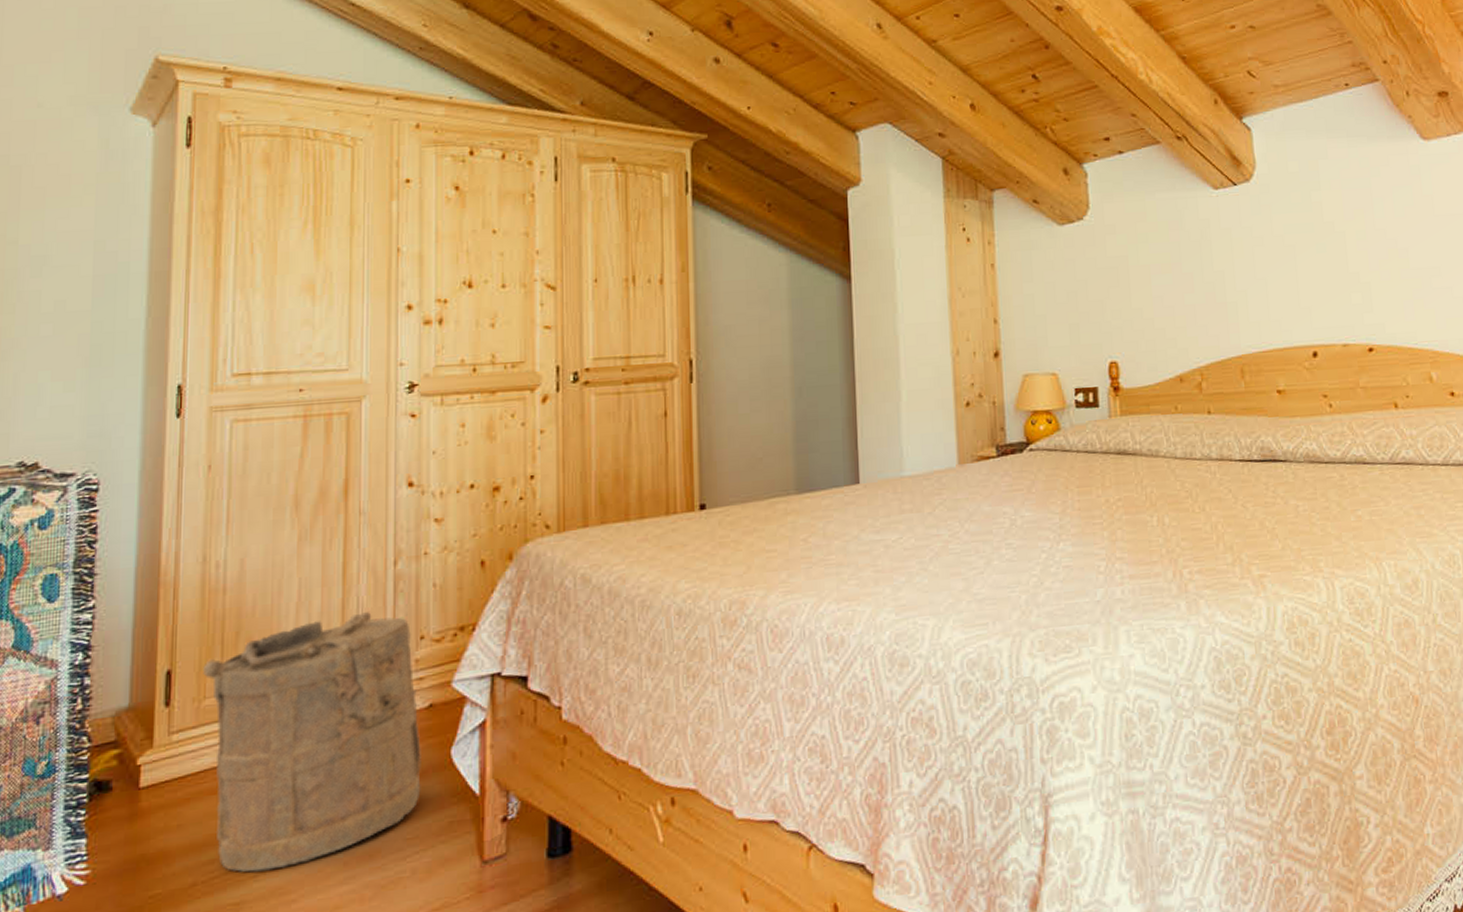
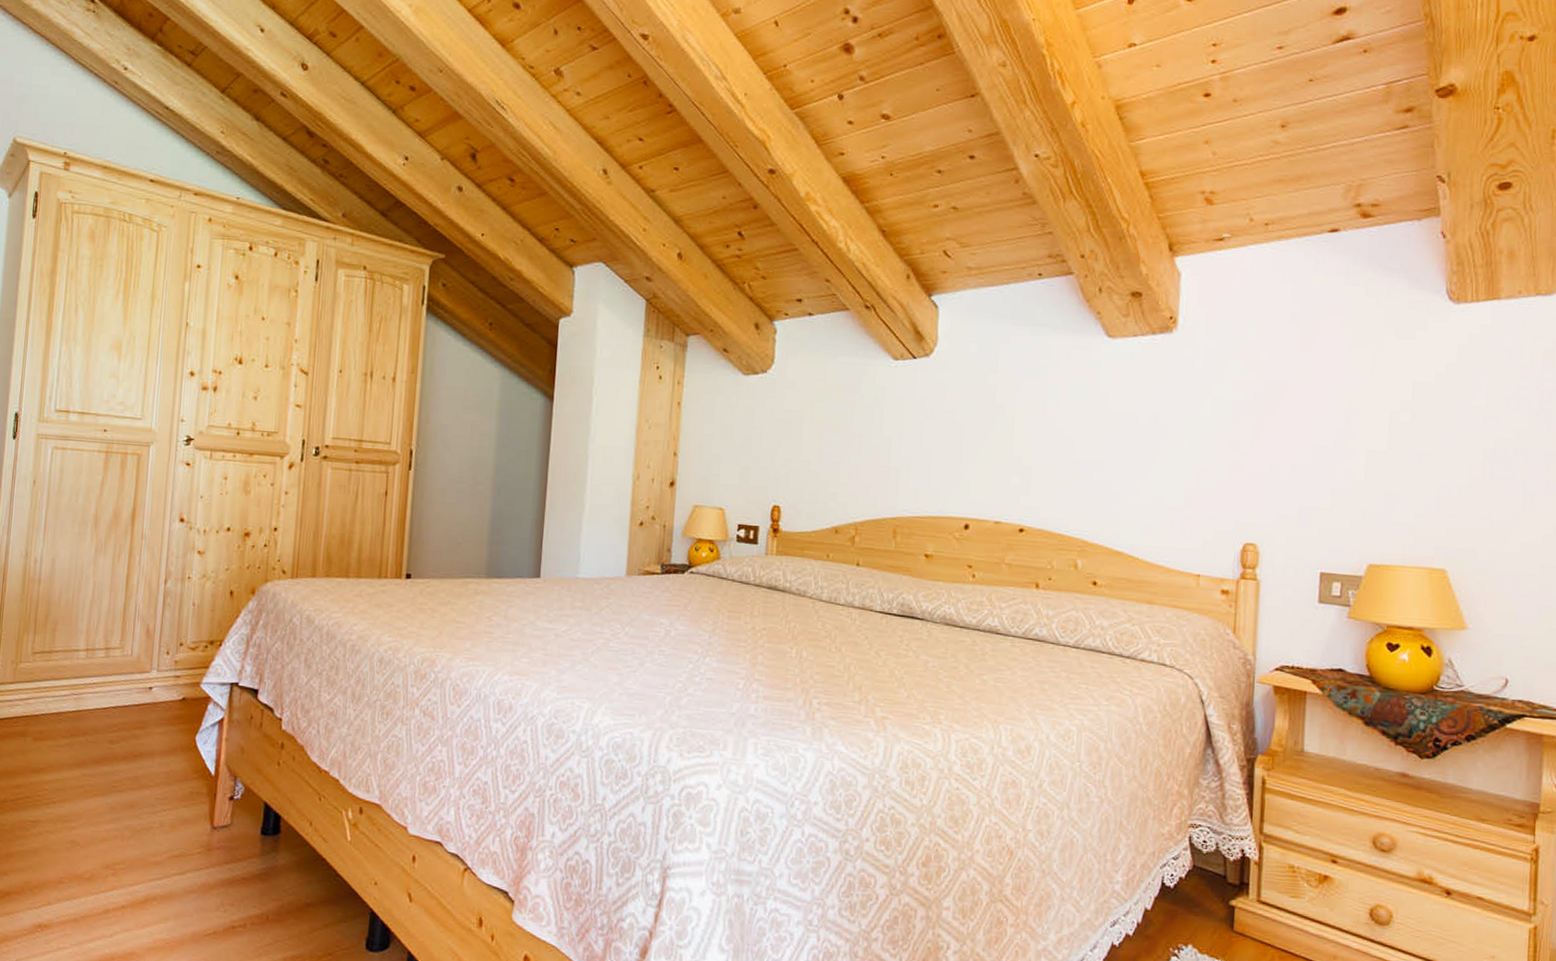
laundry hamper: present [203,612,421,873] -> none [20,616,174,802]

